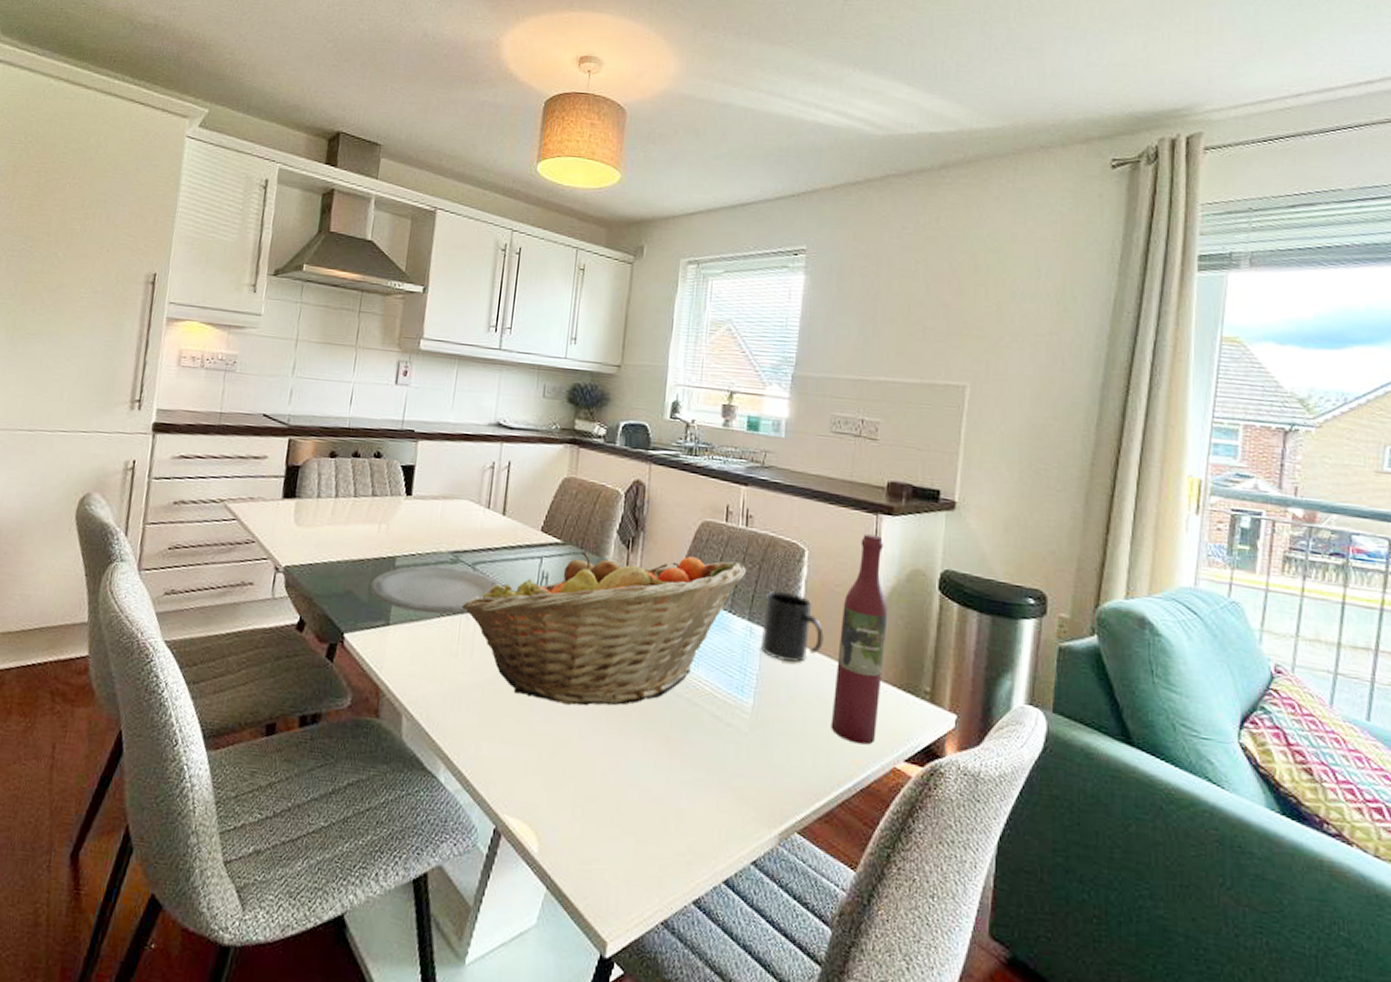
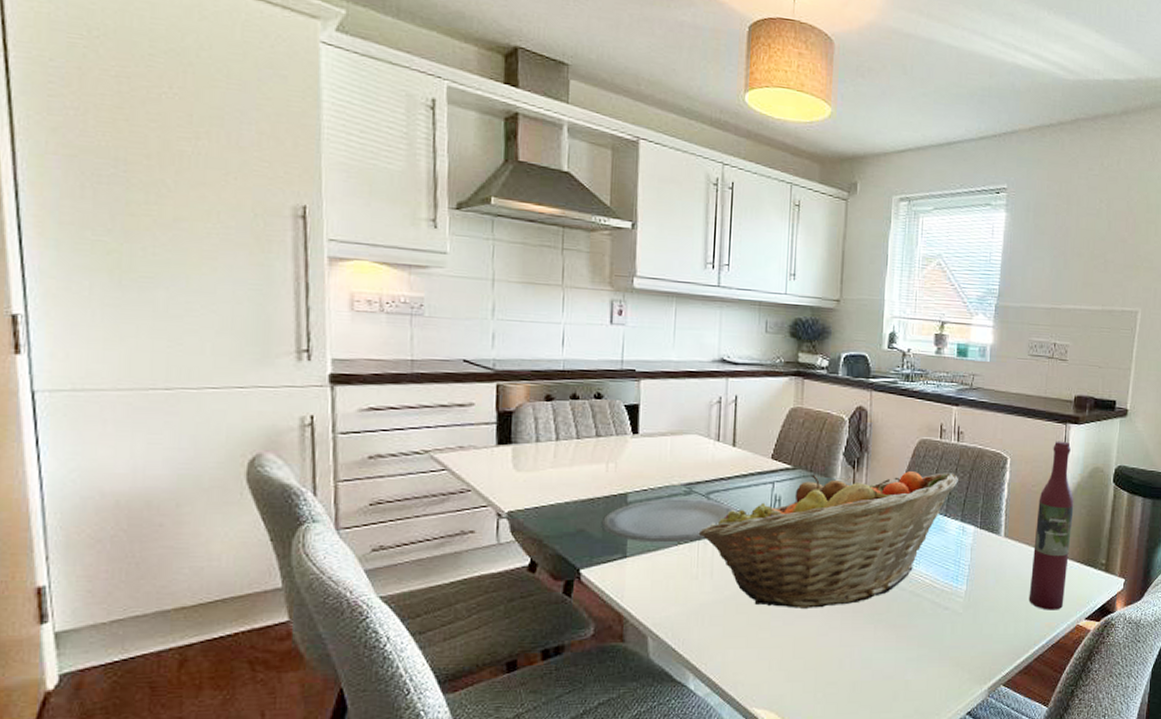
mug: present [760,591,824,662] -> none [971,495,1023,551]

